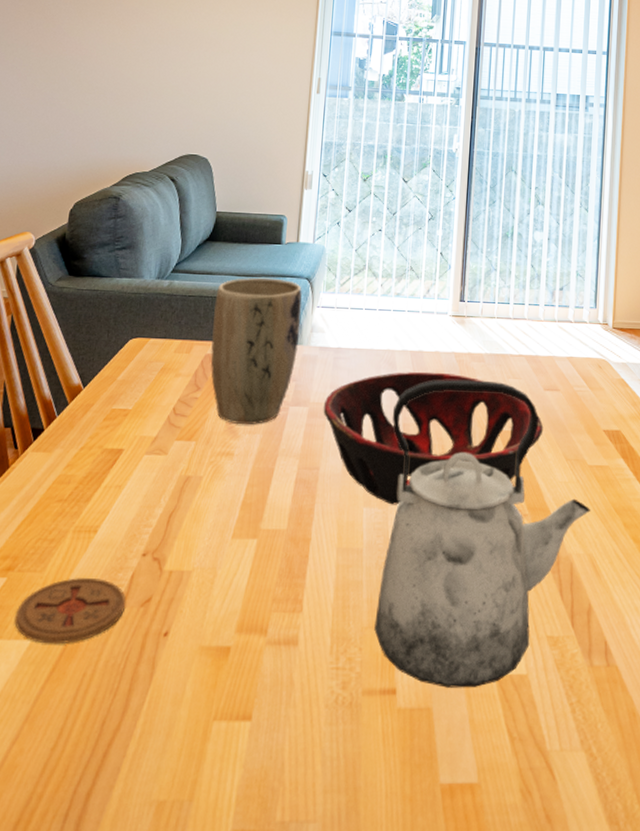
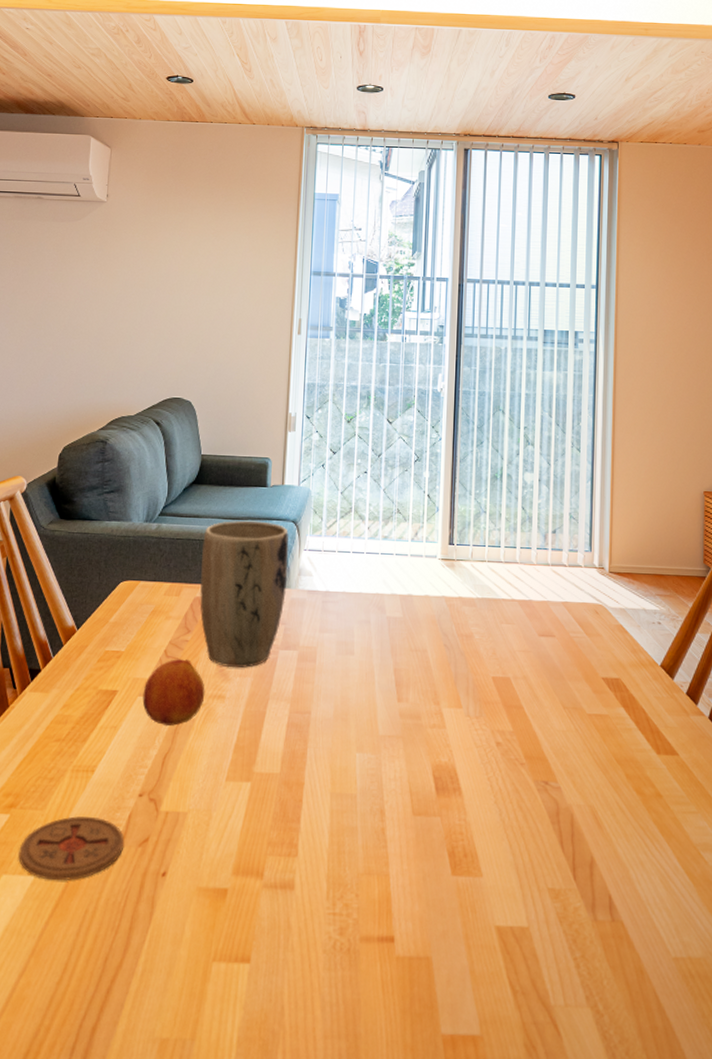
fruit: none [149,416,214,484] -> present [142,659,205,726]
decorative bowl: present [323,371,544,505] -> none [313,616,539,751]
kettle: present [374,380,590,688] -> none [370,624,590,939]

